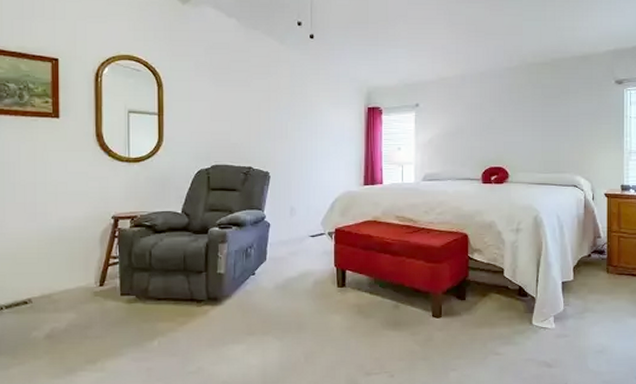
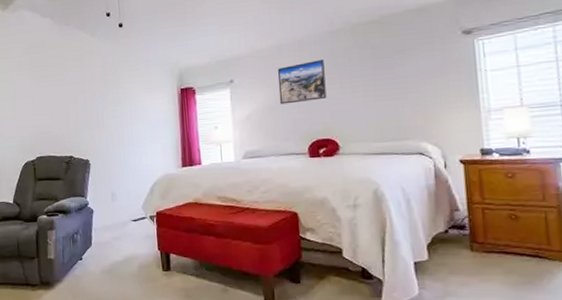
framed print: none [459,93,501,132] -> present [277,60,327,105]

